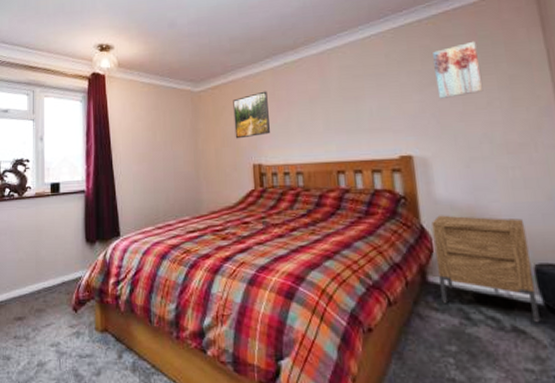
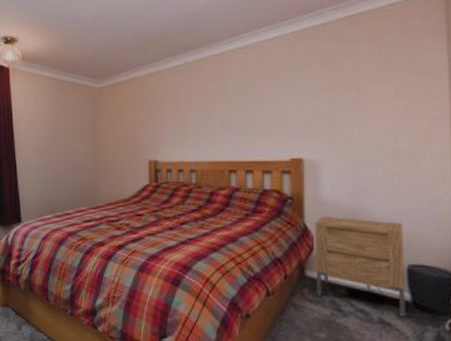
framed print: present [233,91,270,139] -> none [133,90,167,136]
wall art: present [433,41,484,99] -> none [334,47,380,104]

